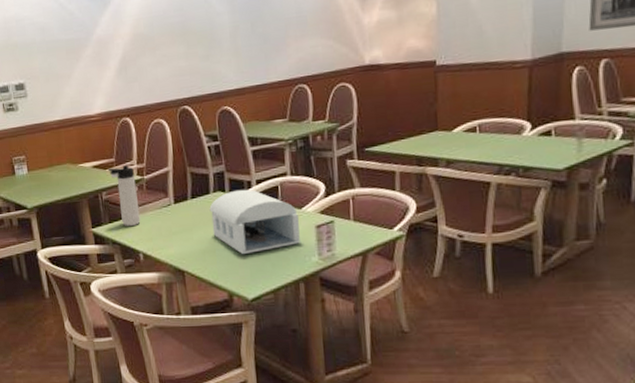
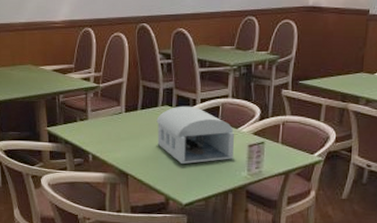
thermos bottle: present [107,165,141,226] -> none [66,72,93,128]

